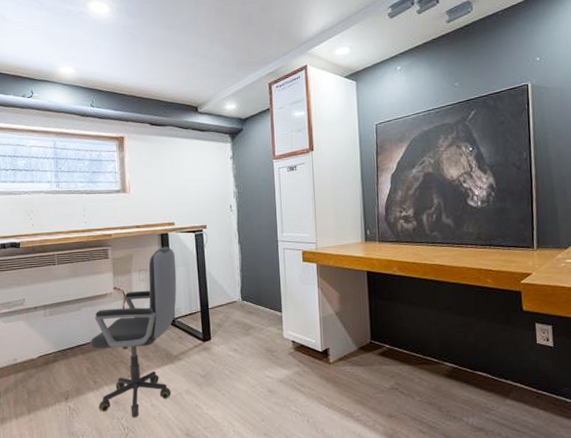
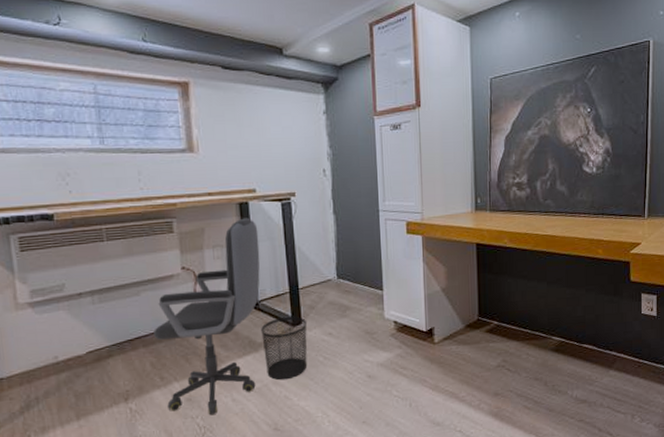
waste bin: none [176,332,216,390] -> present [261,316,308,380]

